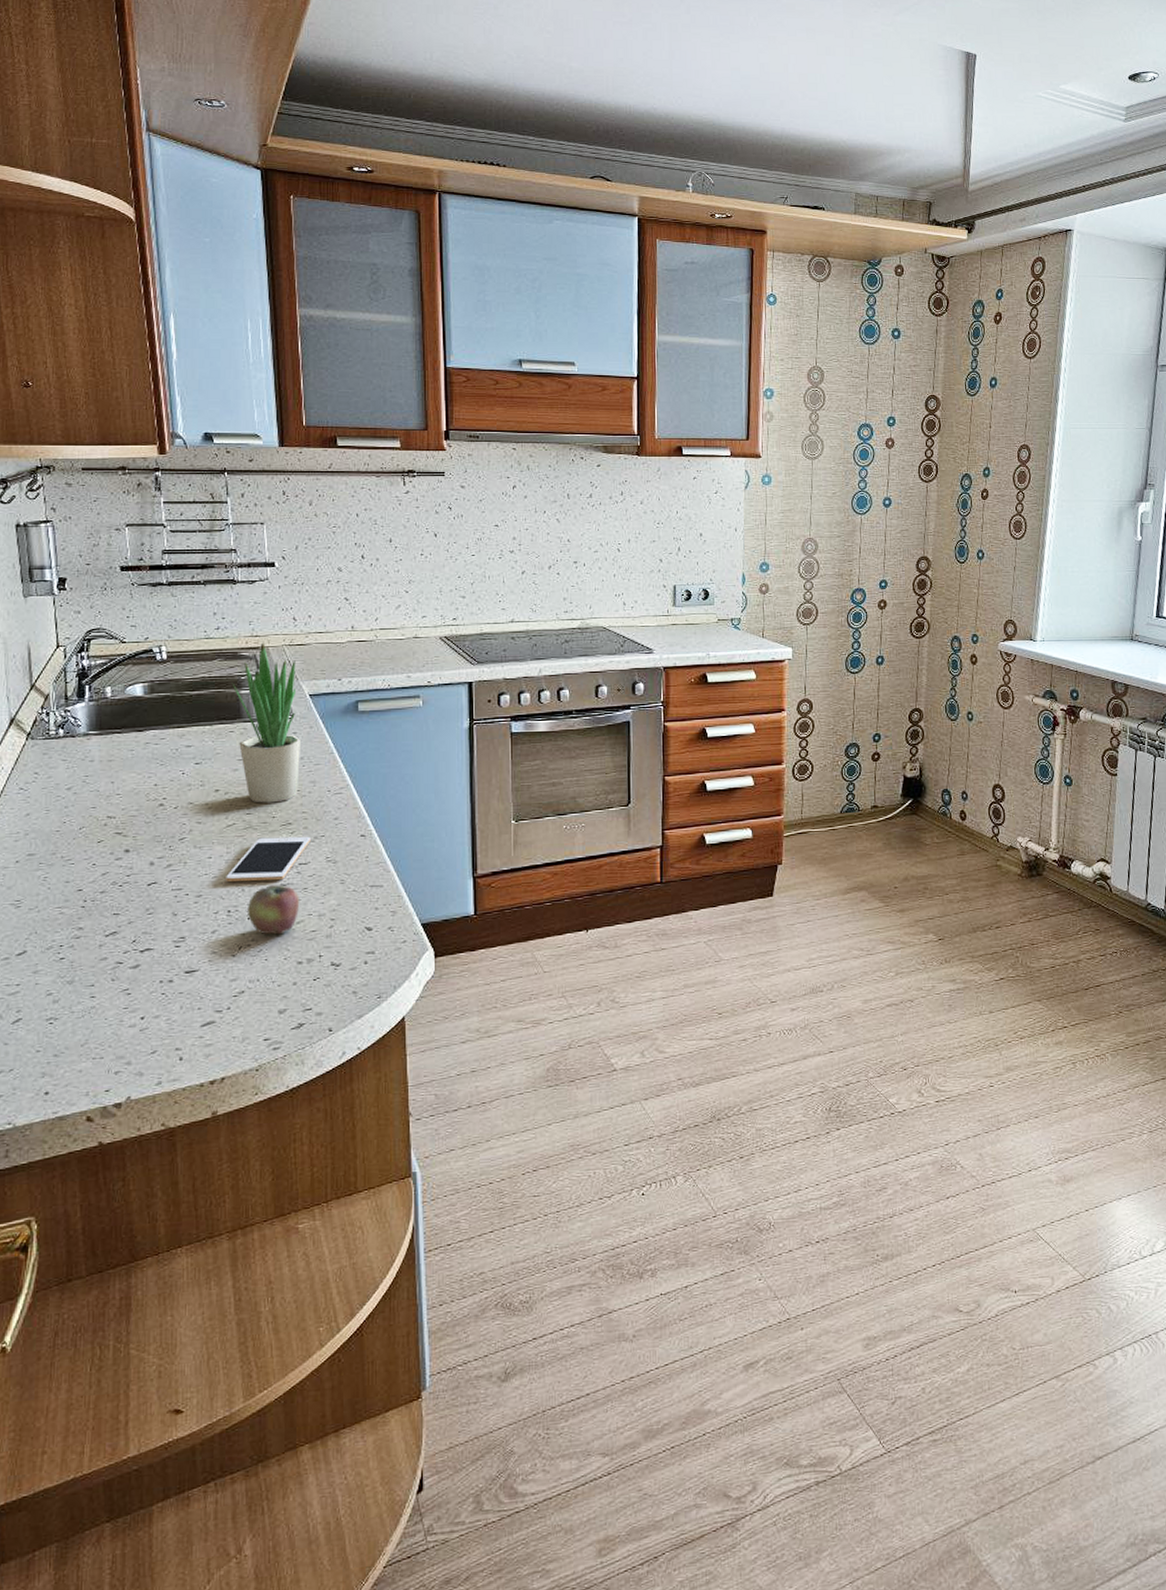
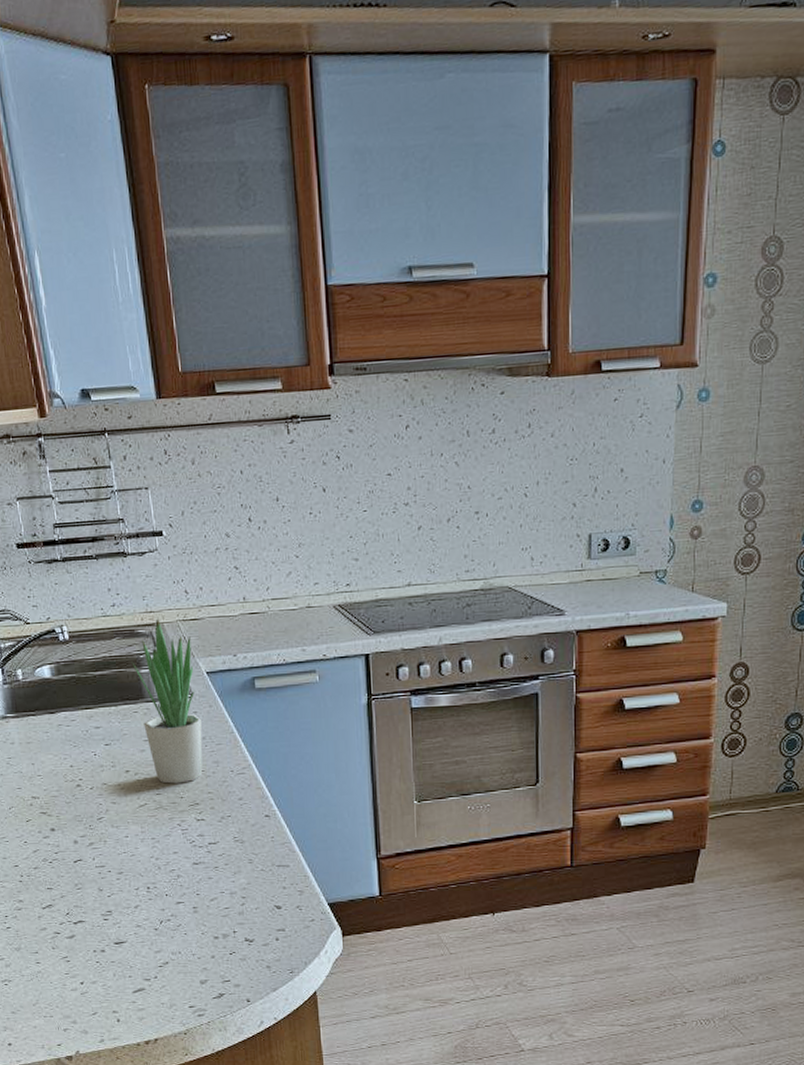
cell phone: present [226,836,310,883] -> none [143,816,218,861]
apple: present [246,885,300,935] -> none [164,863,212,911]

